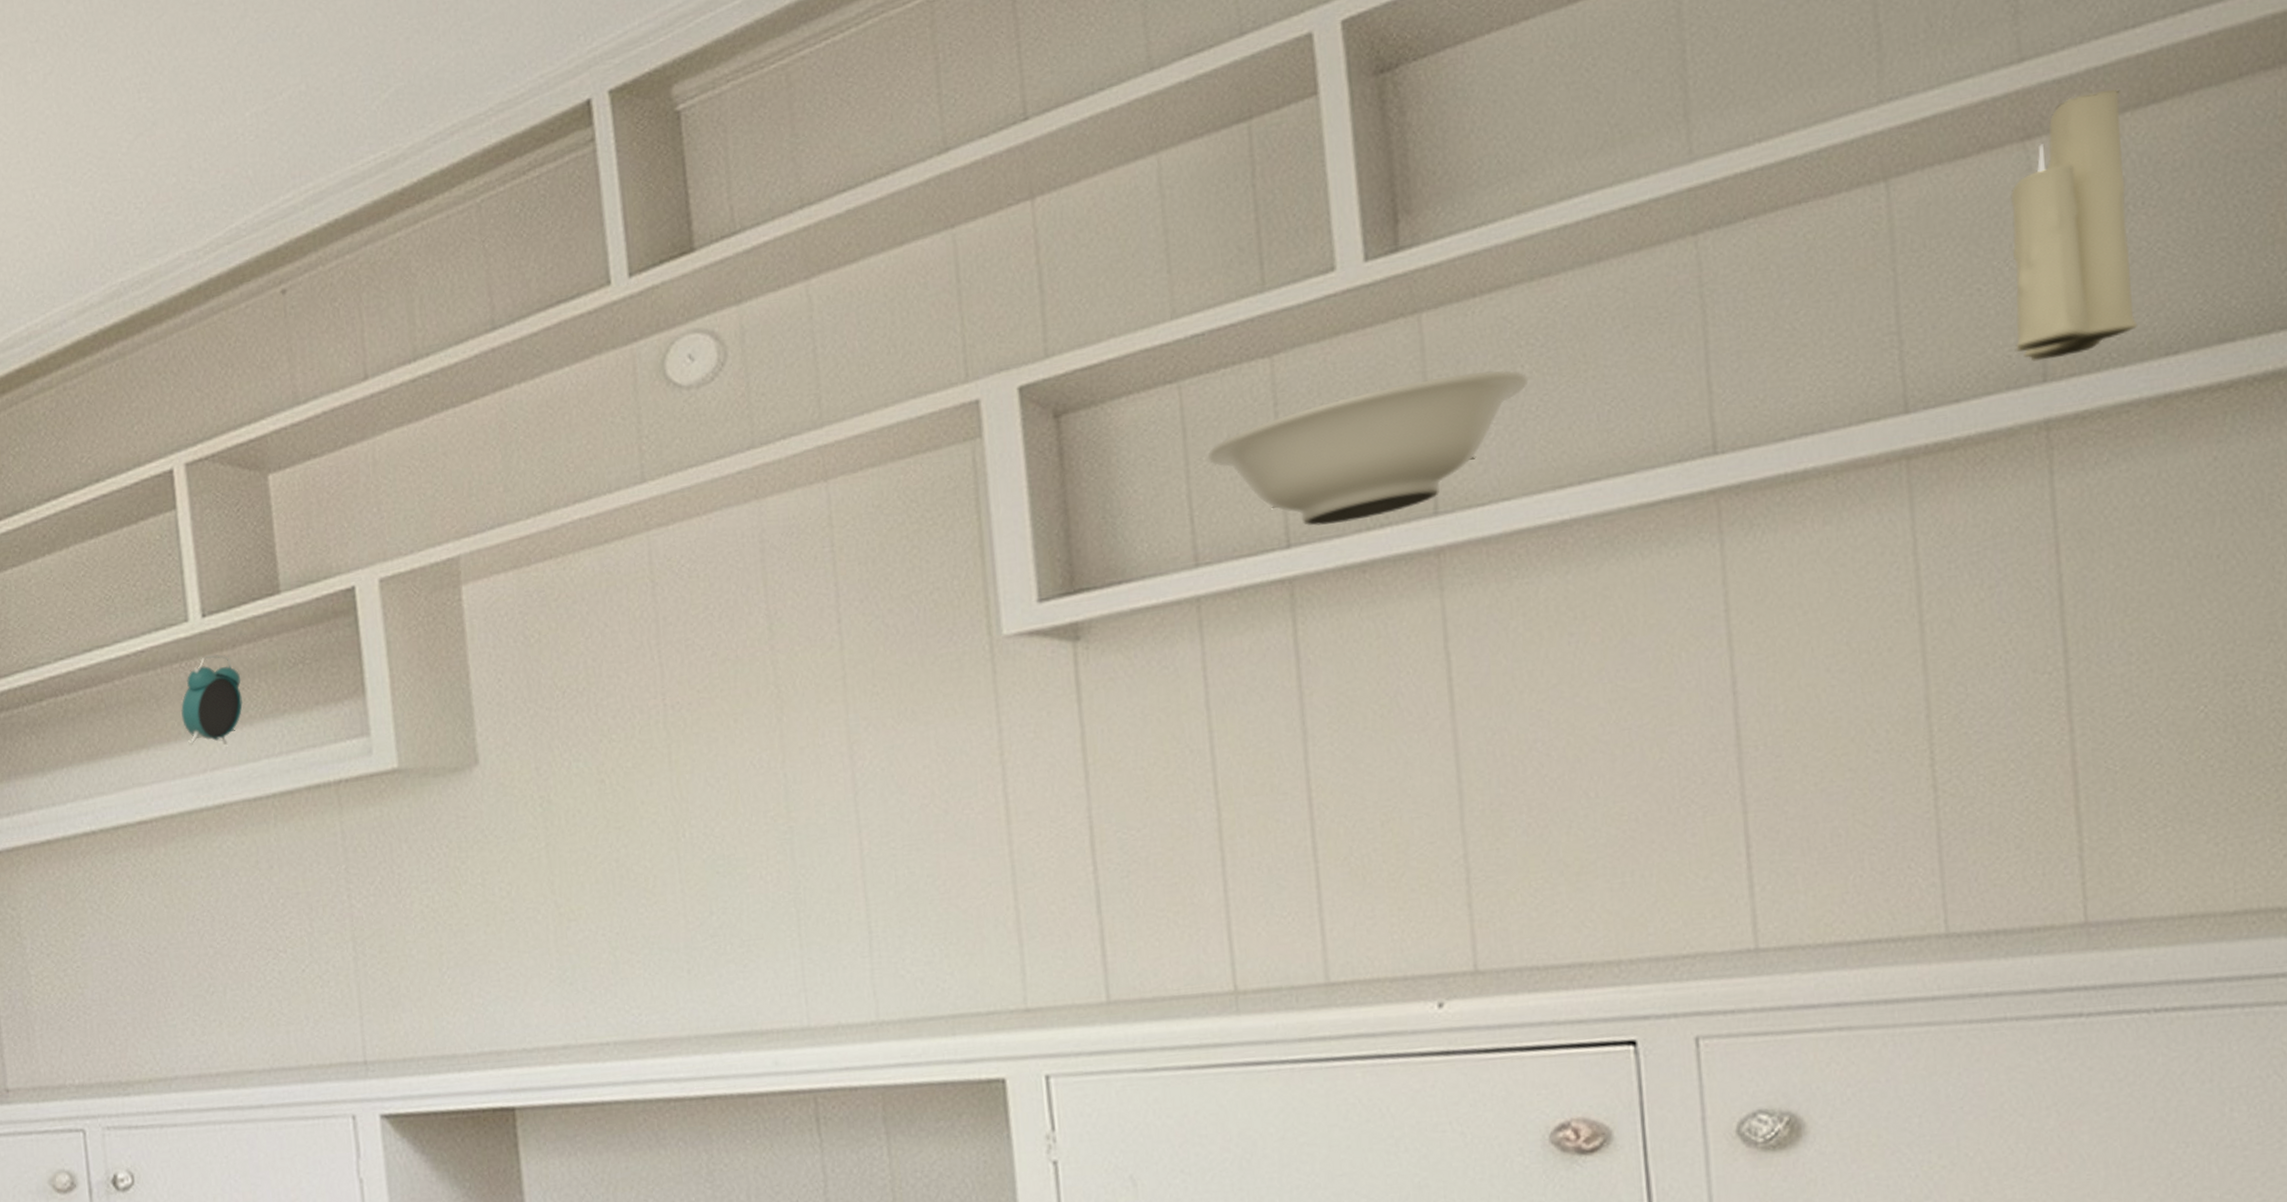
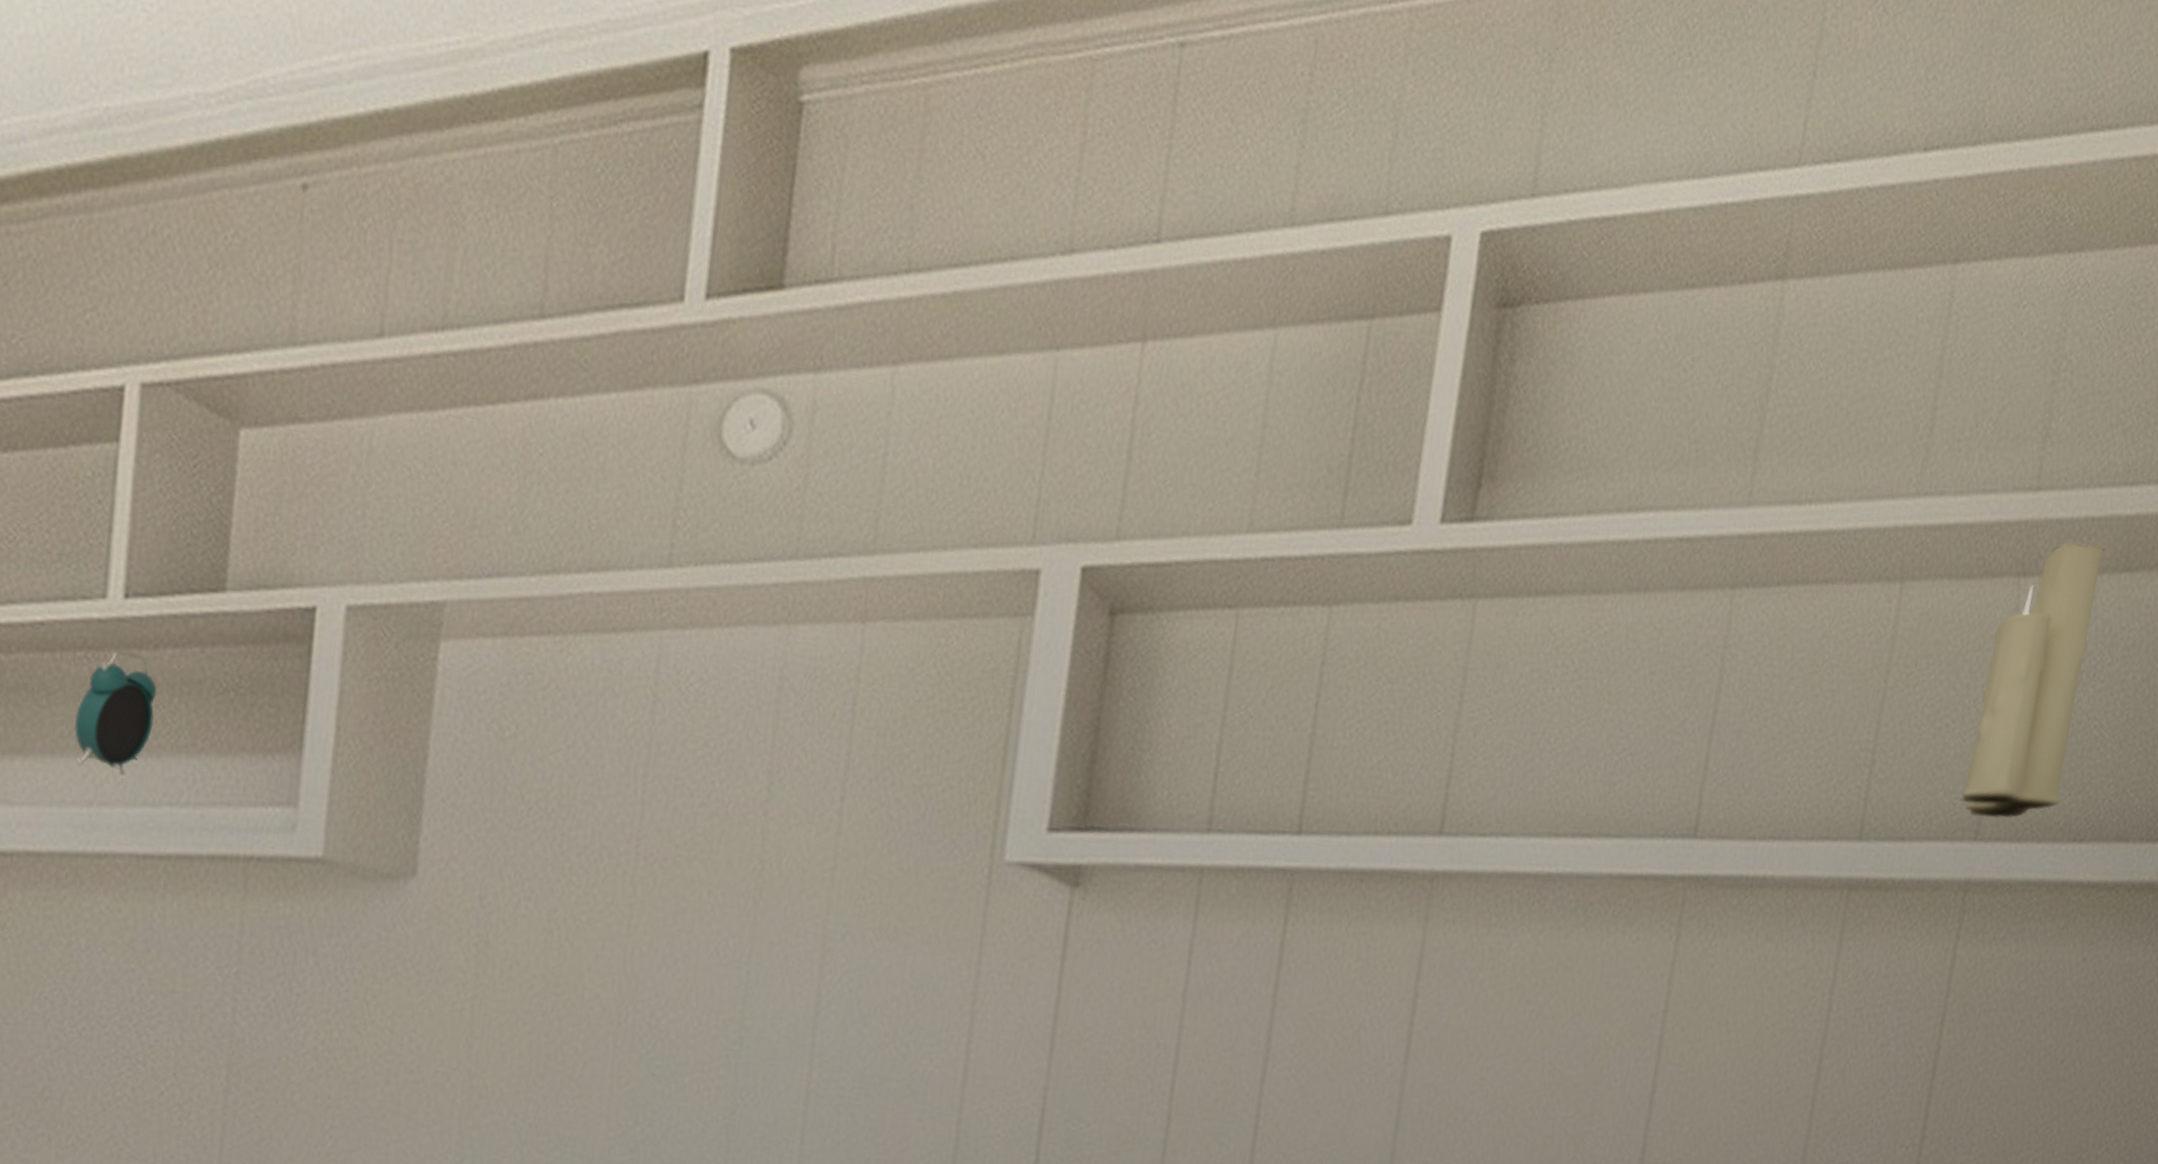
decorative bowl: present [1208,371,1529,526] -> none [1247,675,1555,821]

